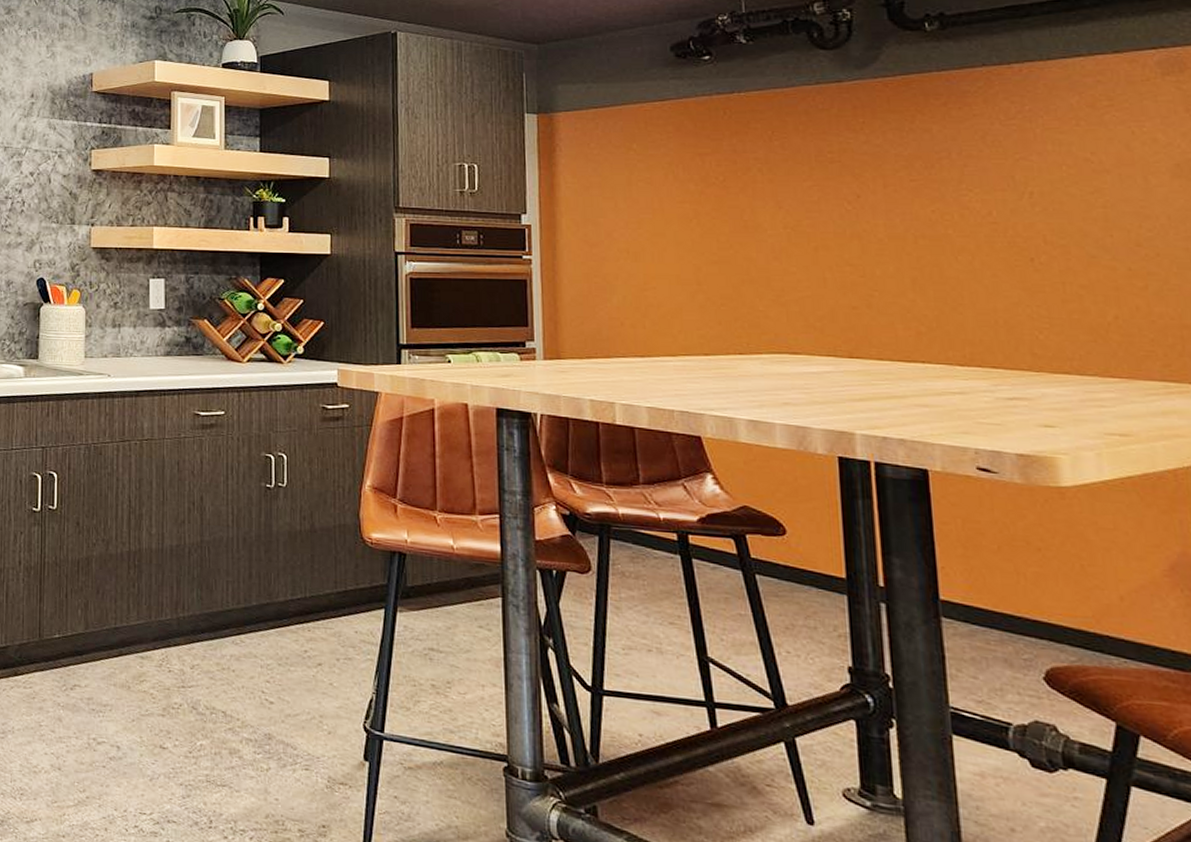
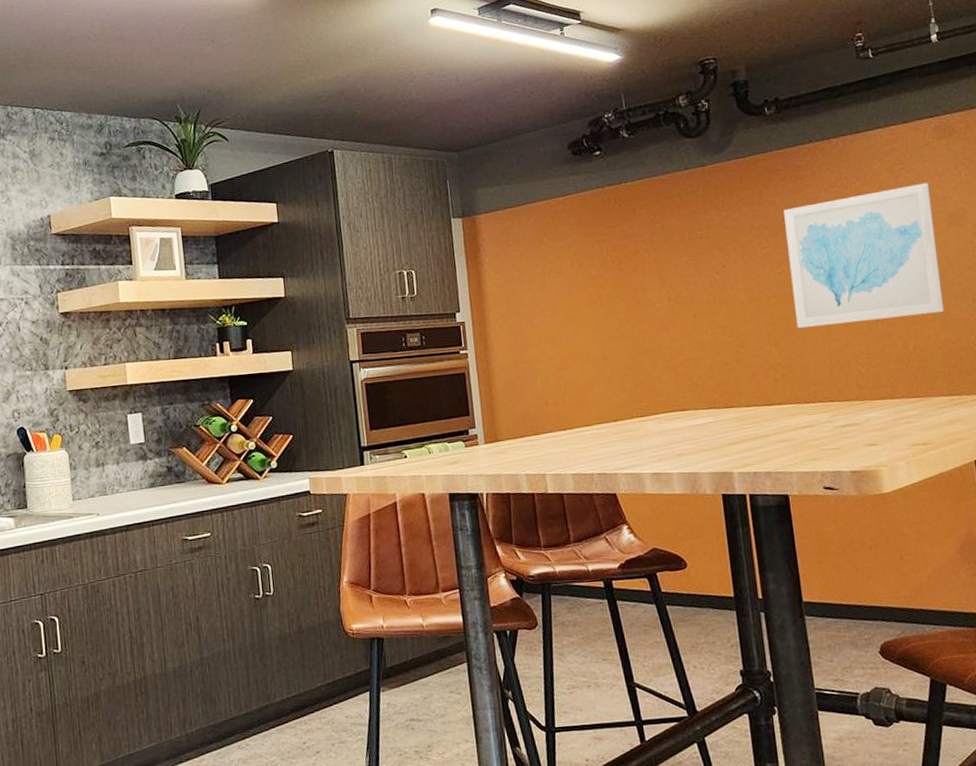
wall art: none [942,124,1162,280] -> present [783,182,945,329]

